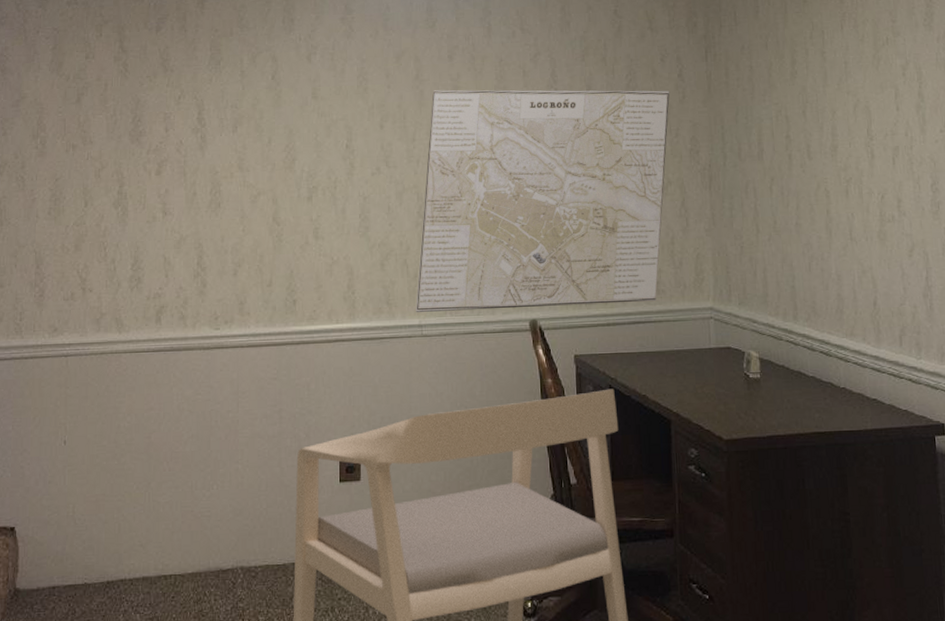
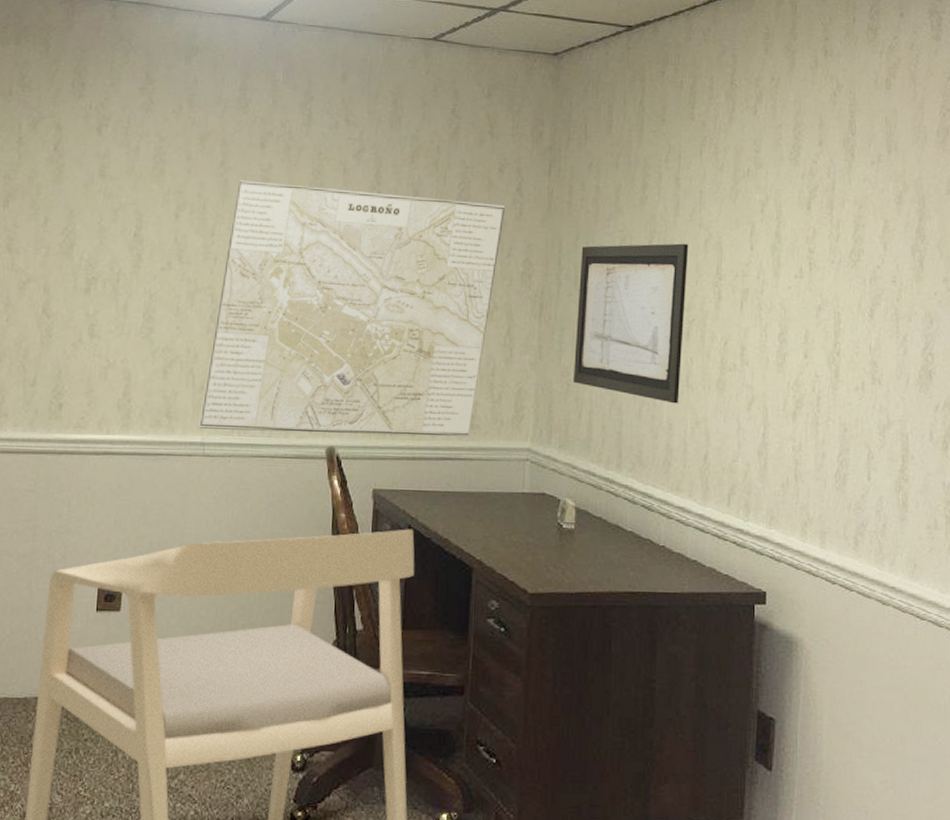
wall art: none [742,110,845,256] -> present [573,243,689,404]

